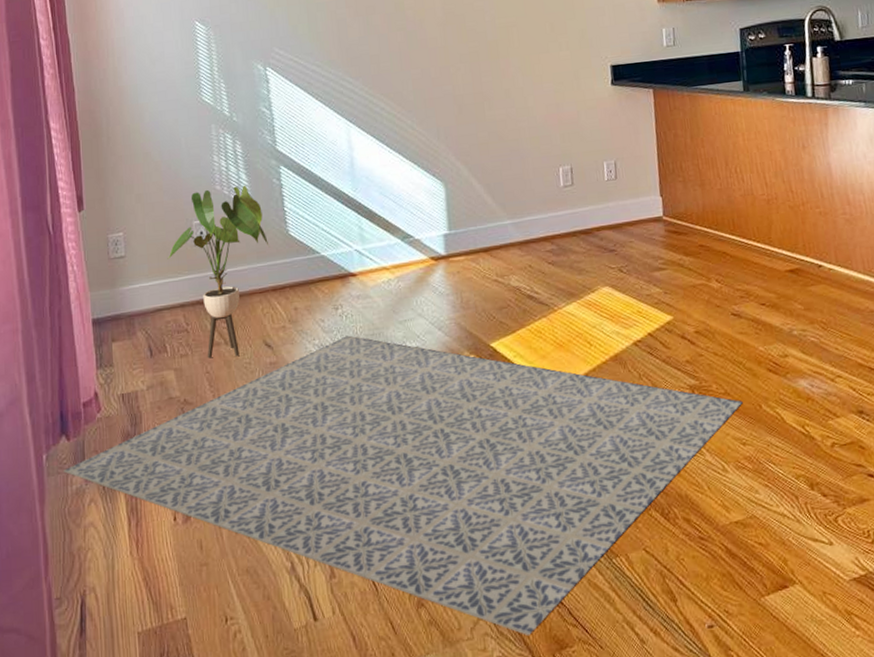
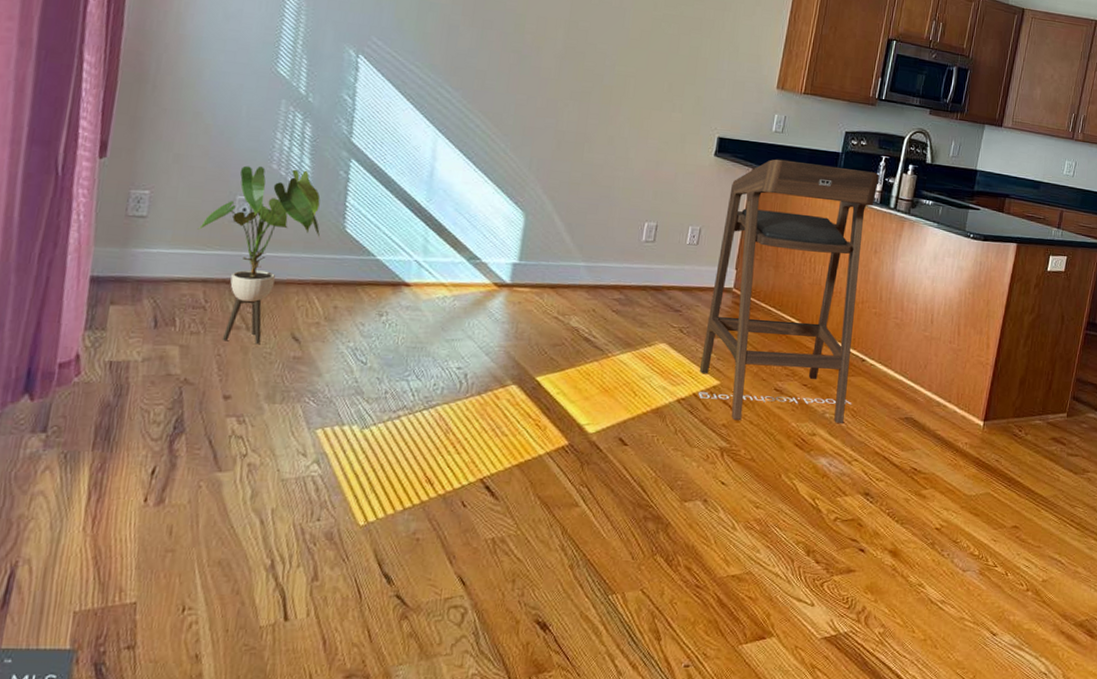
area rug: present [63,335,743,637] -> none [18,344,765,658]
bar stool: none [635,63,819,355] -> present [699,159,880,424]

